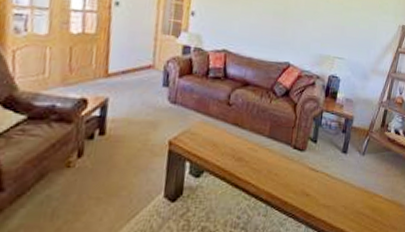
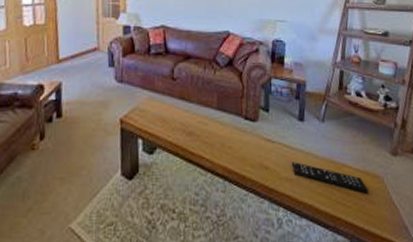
remote control: none [330,190,393,221] -> present [291,162,368,194]

